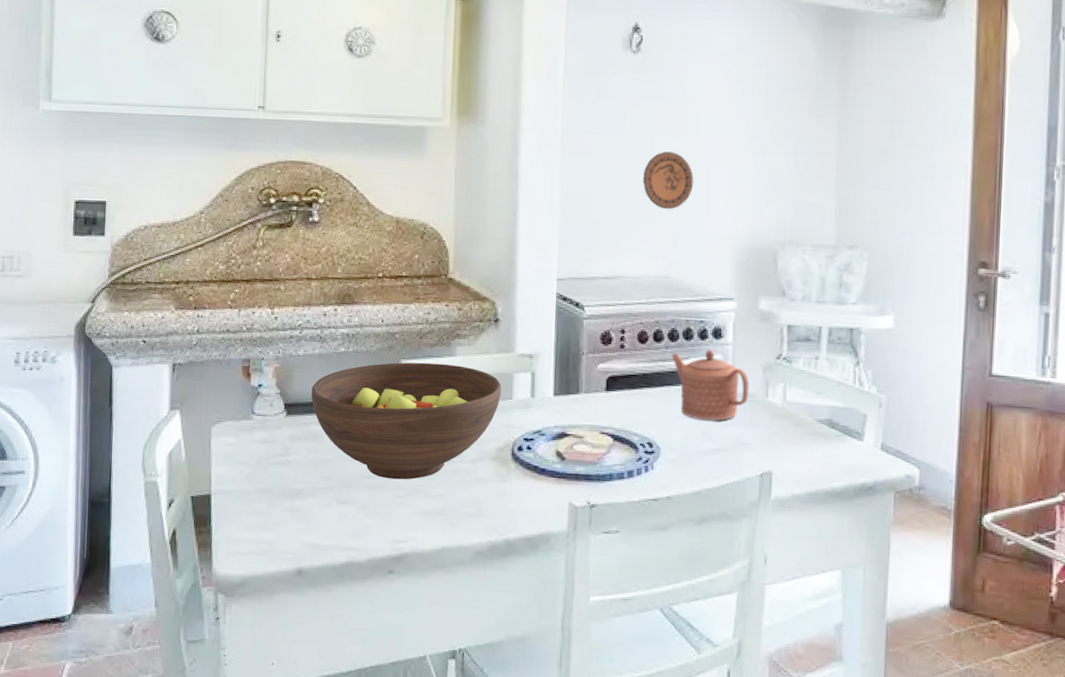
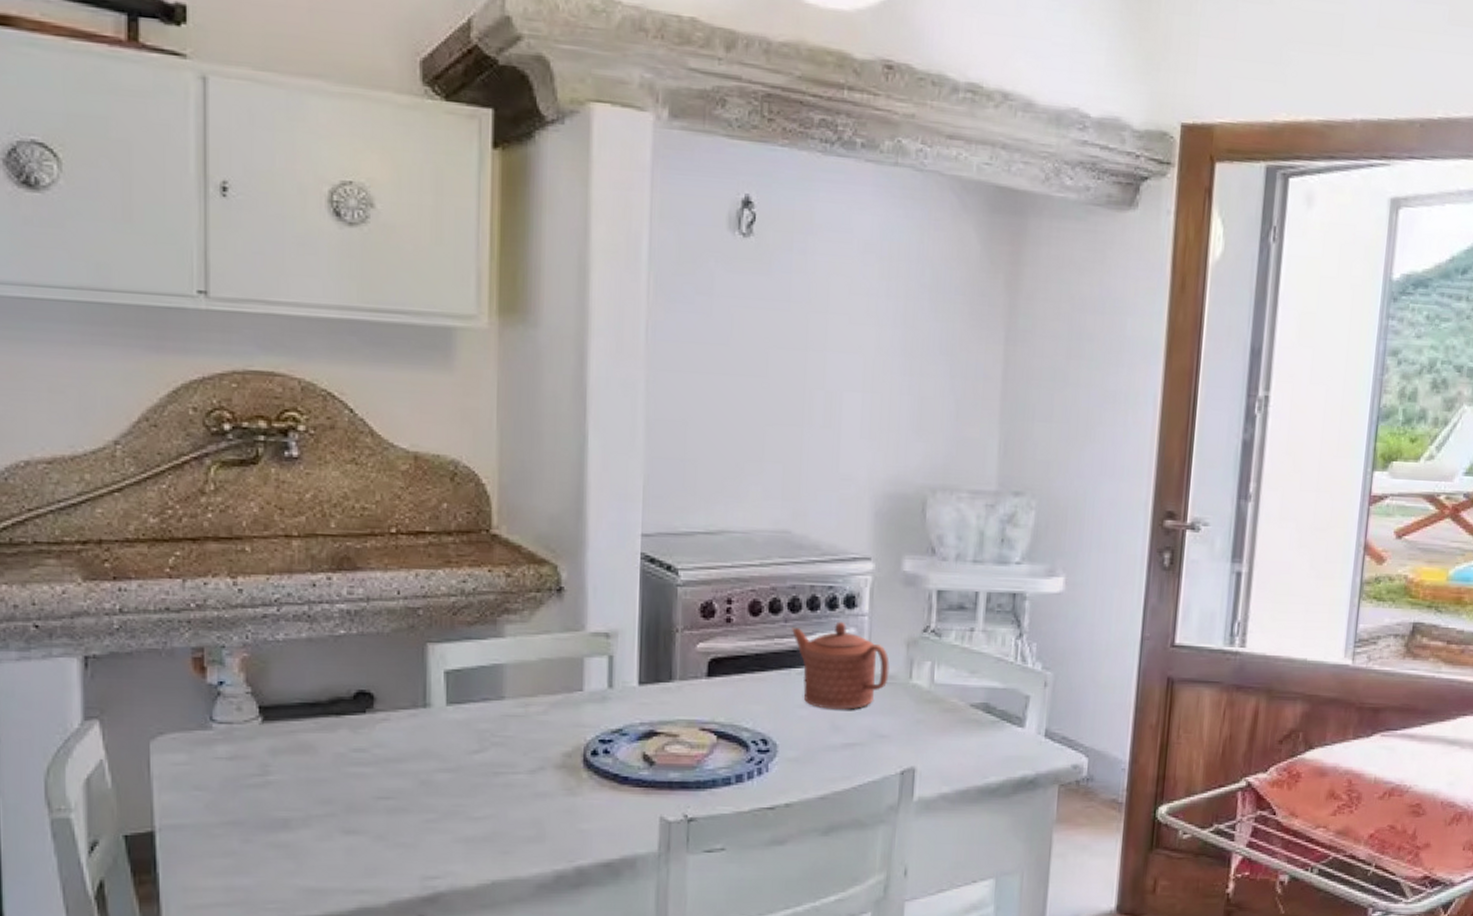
fruit bowl: present [311,362,501,480] -> none [298,646,568,800]
decorative plate: present [642,151,694,210] -> none [755,369,822,445]

